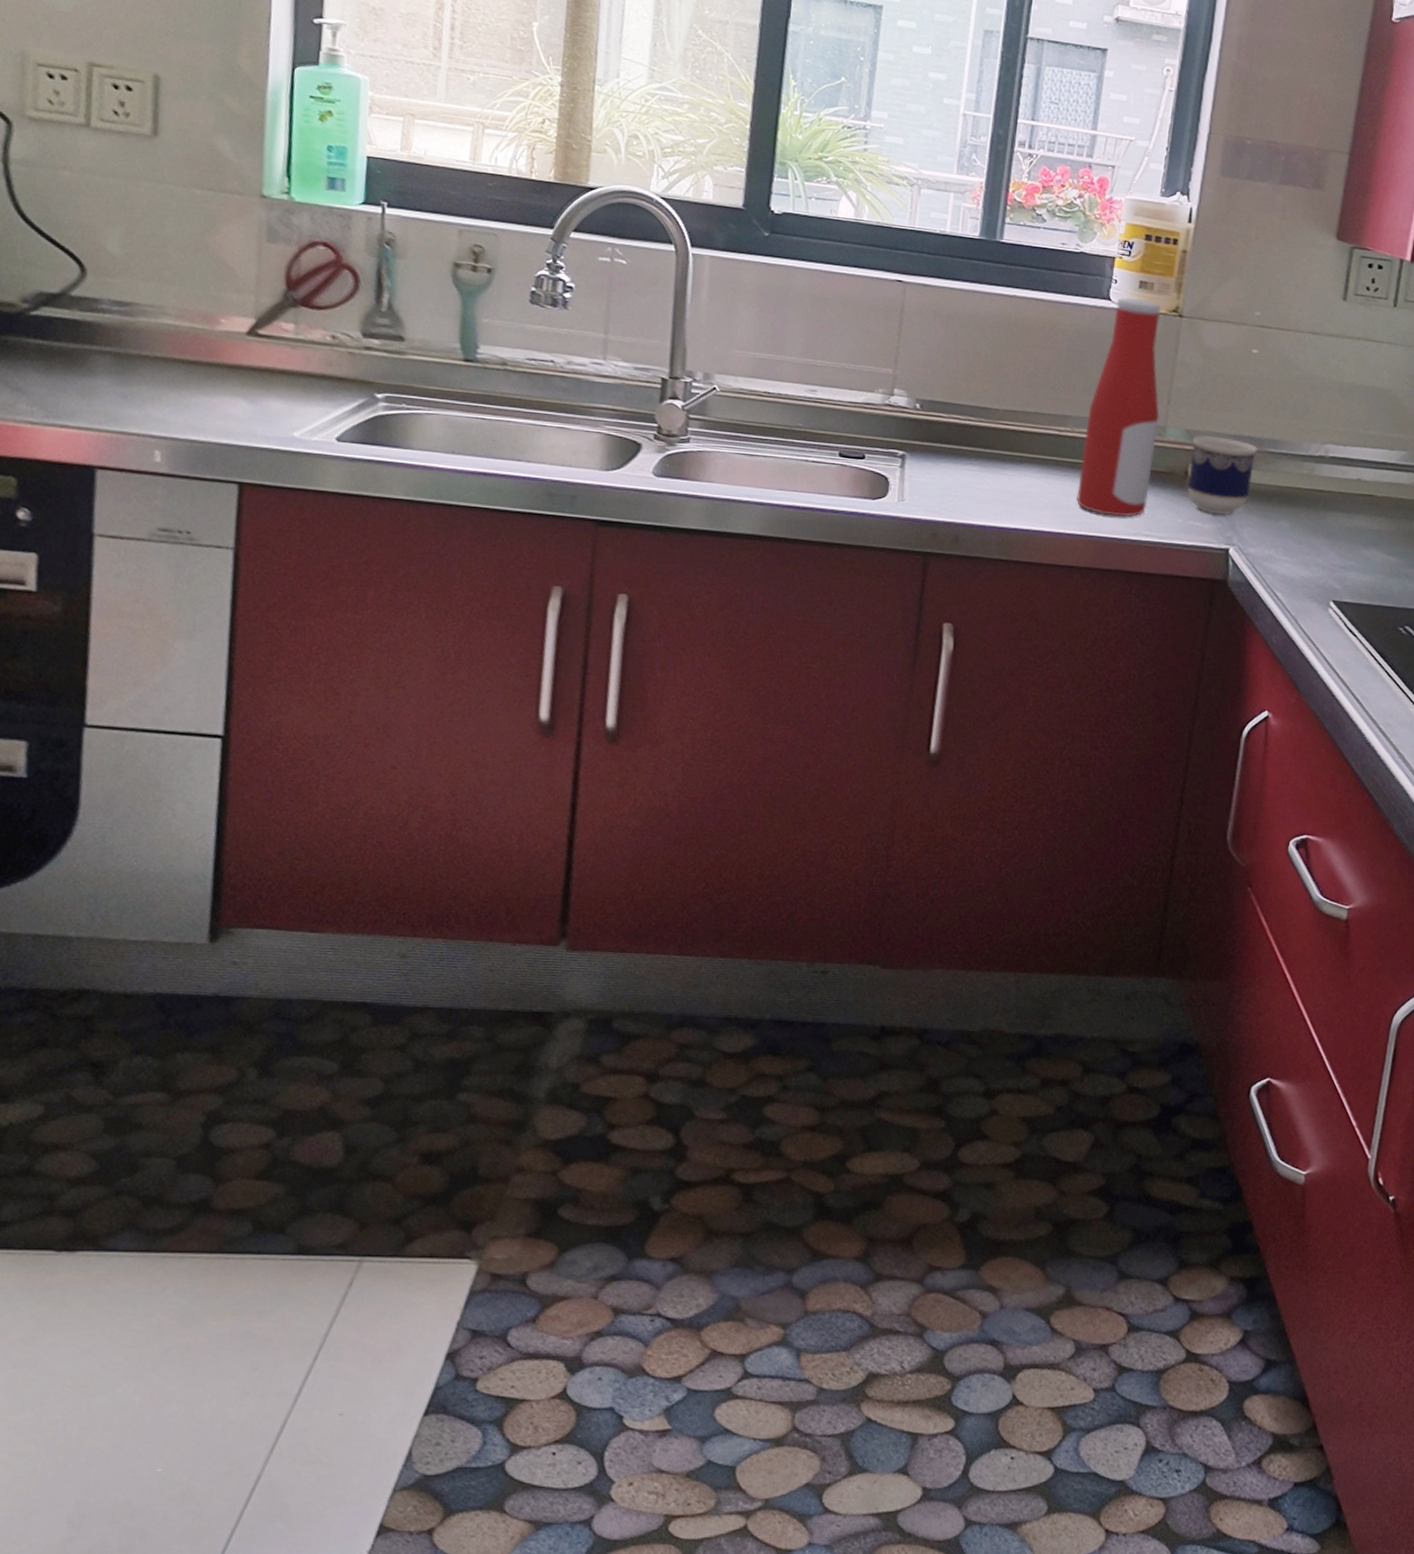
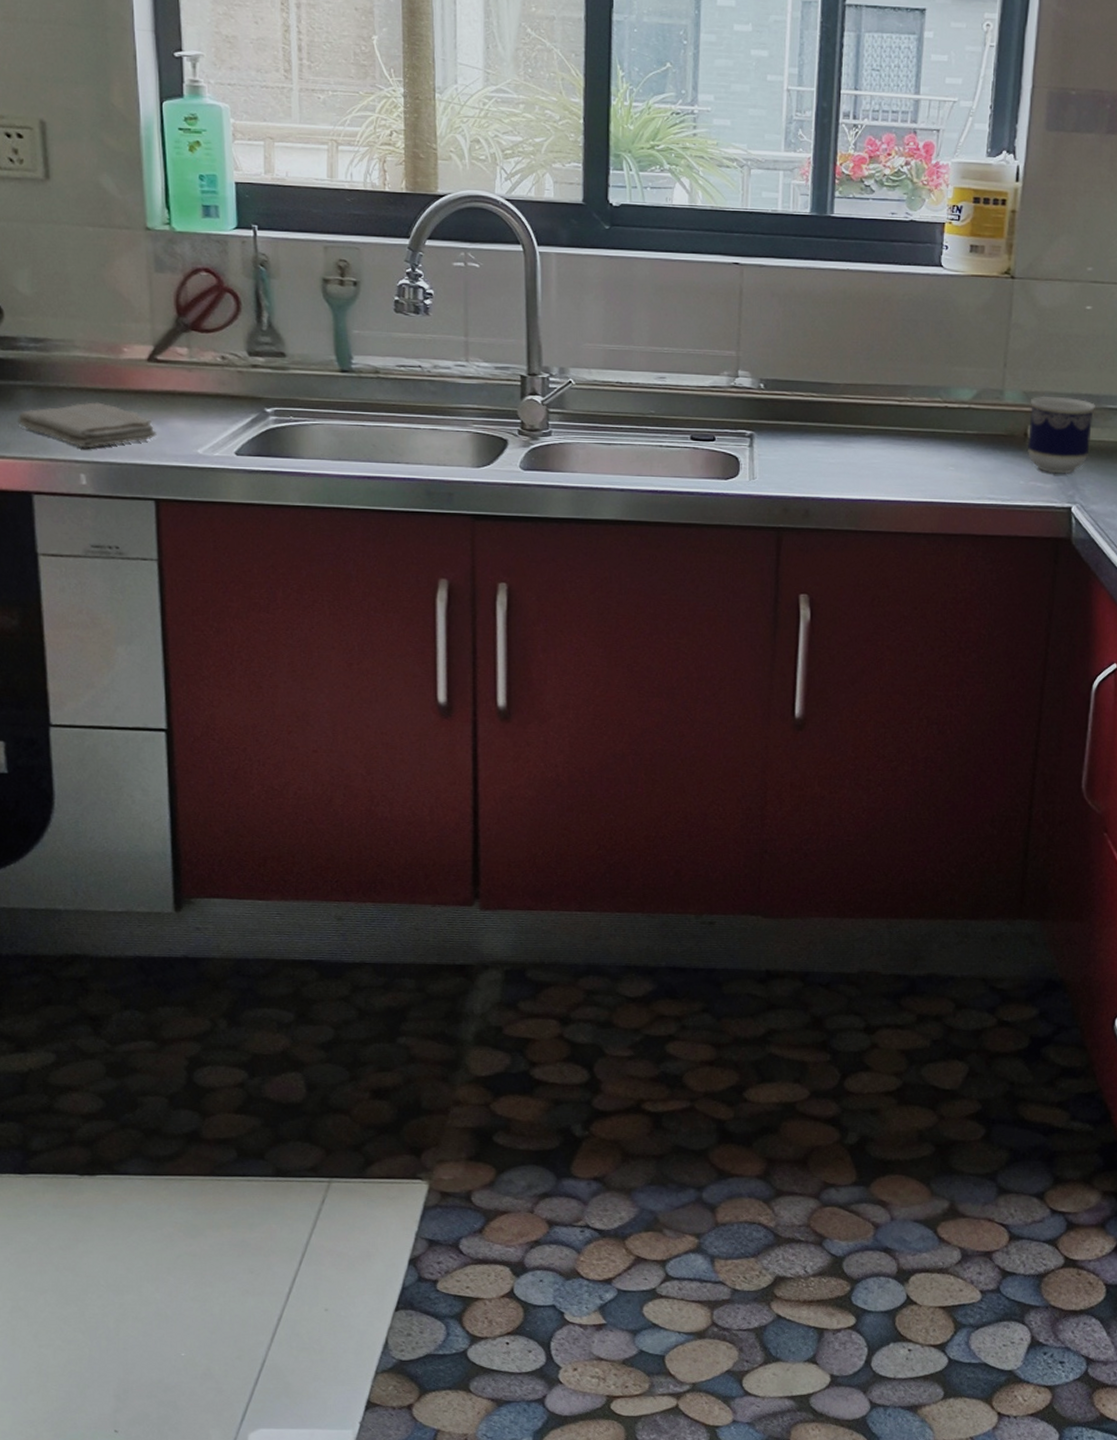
washcloth: none [88,373,249,423] -> present [18,402,157,449]
bottle: present [1077,298,1161,517] -> none [920,263,996,482]

